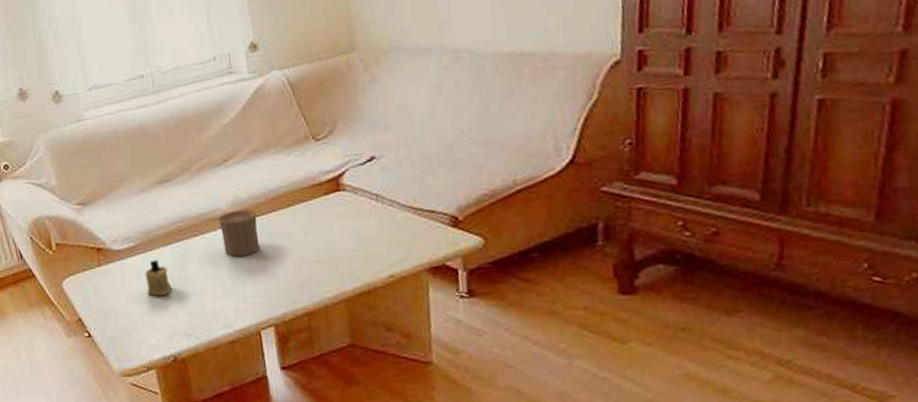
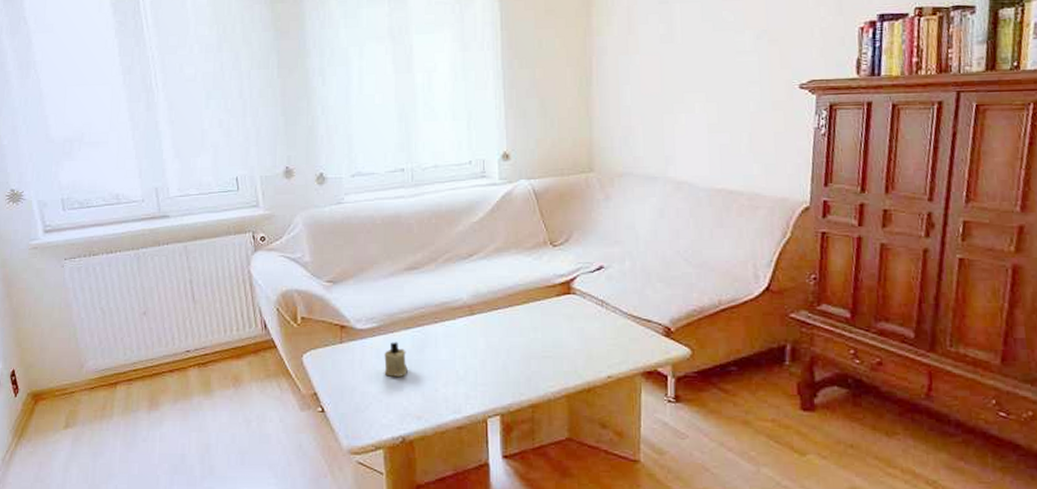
cup: present [218,210,260,257] -> none [458,303,494,346]

